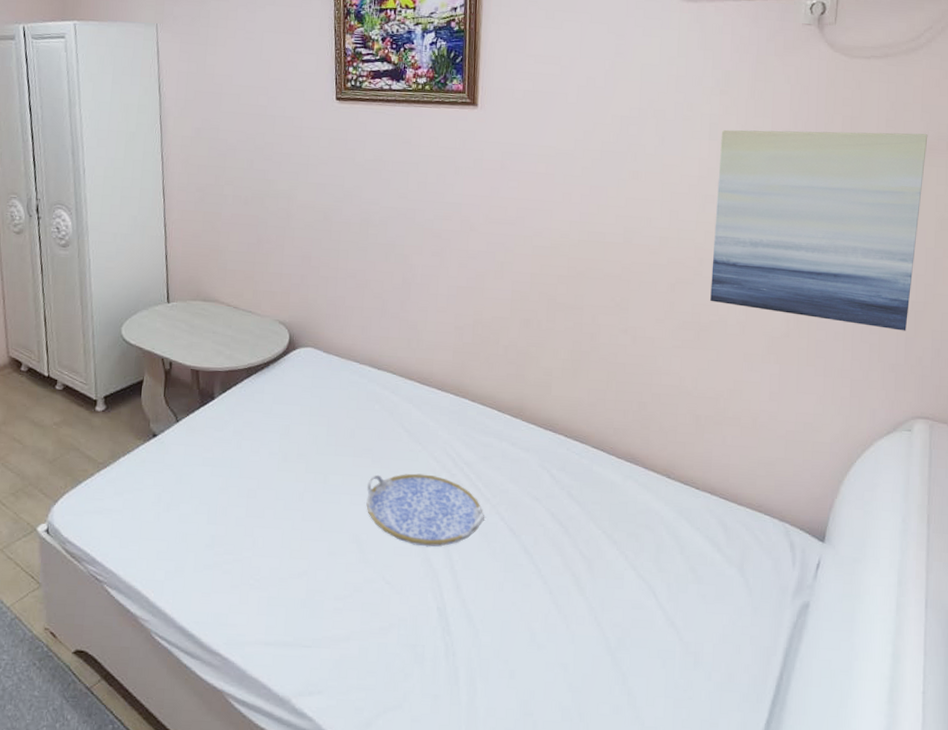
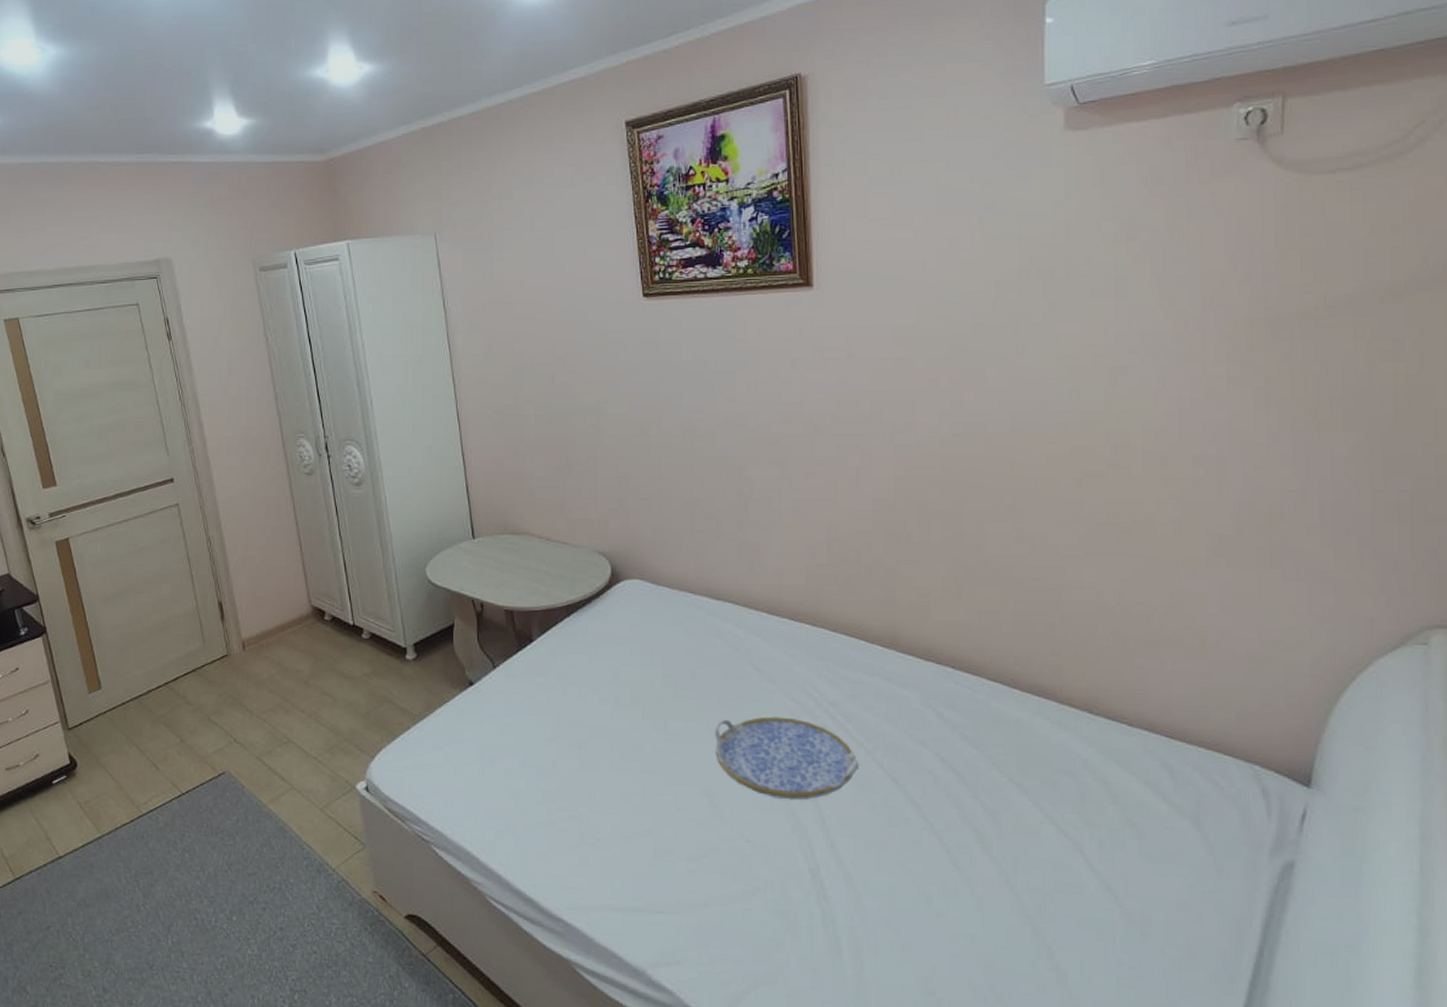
wall art: present [710,129,928,331] -> none [1130,260,1428,517]

